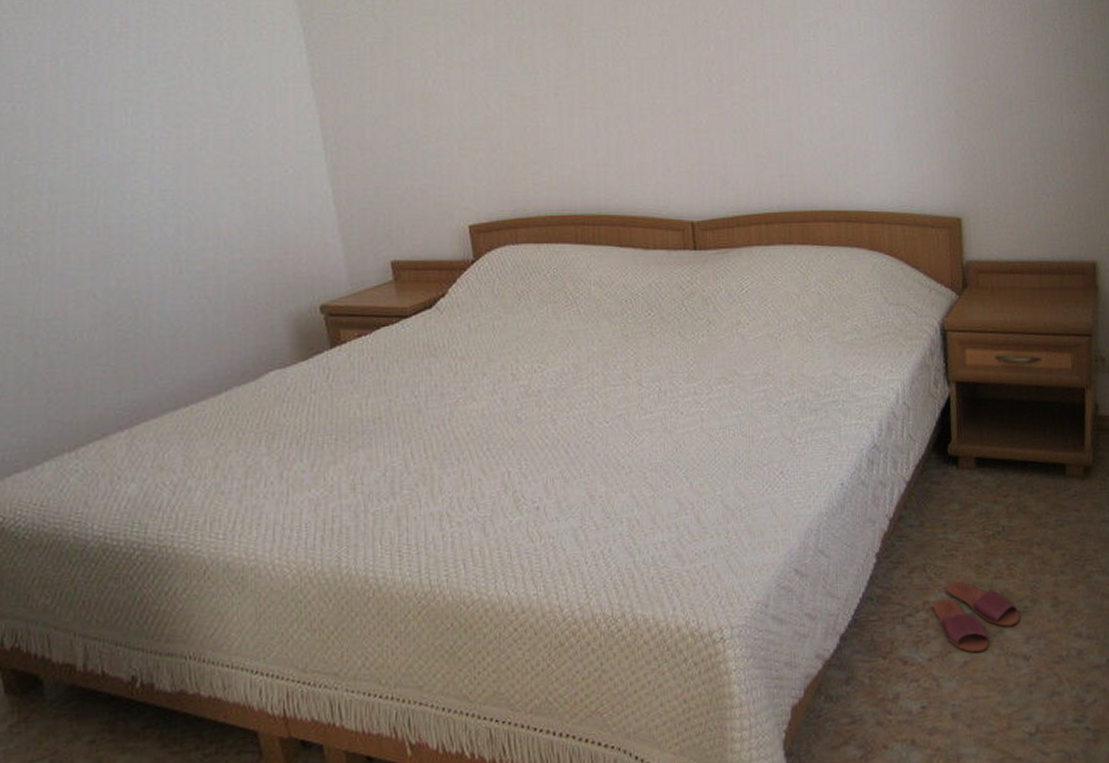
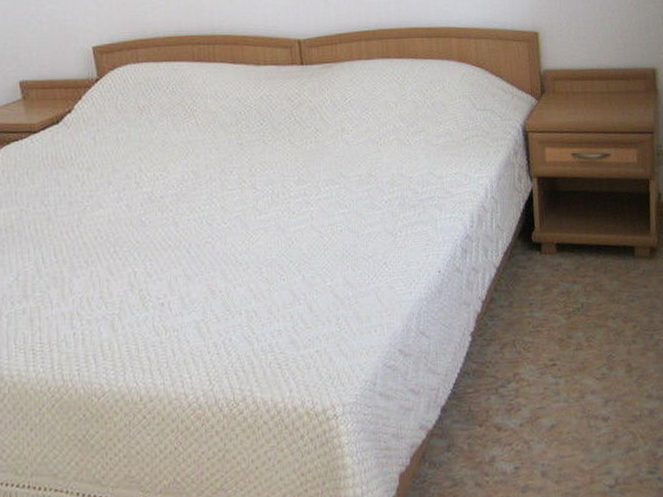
slippers: present [932,580,1020,653] -> none [521,353,599,417]

